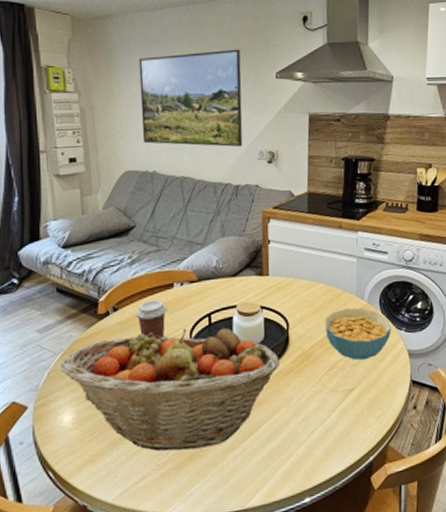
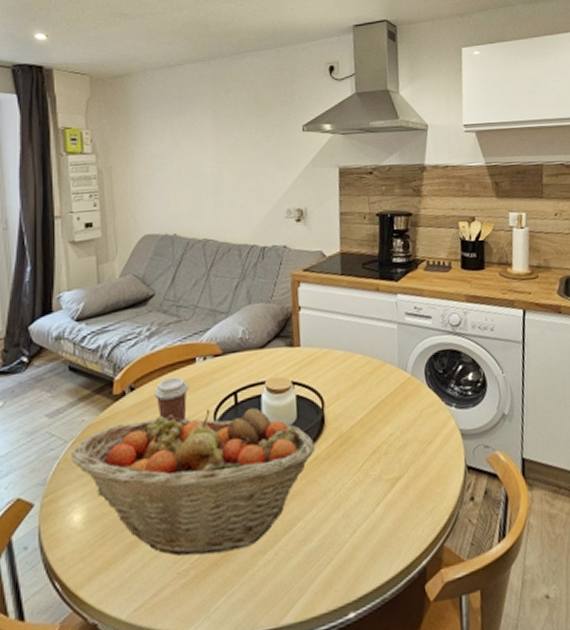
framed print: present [138,49,243,147] -> none [158,102,269,206]
cereal bowl: present [325,308,391,361] -> none [365,381,440,443]

